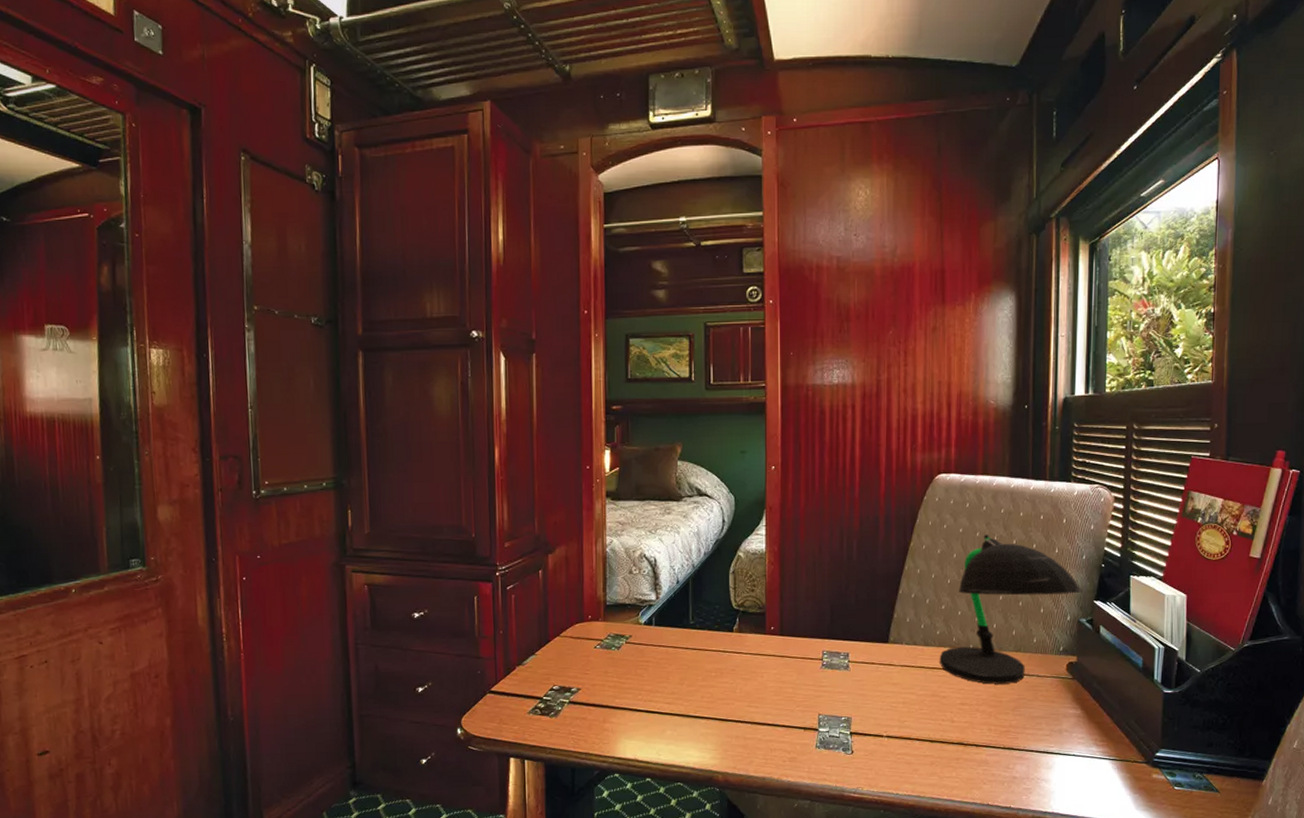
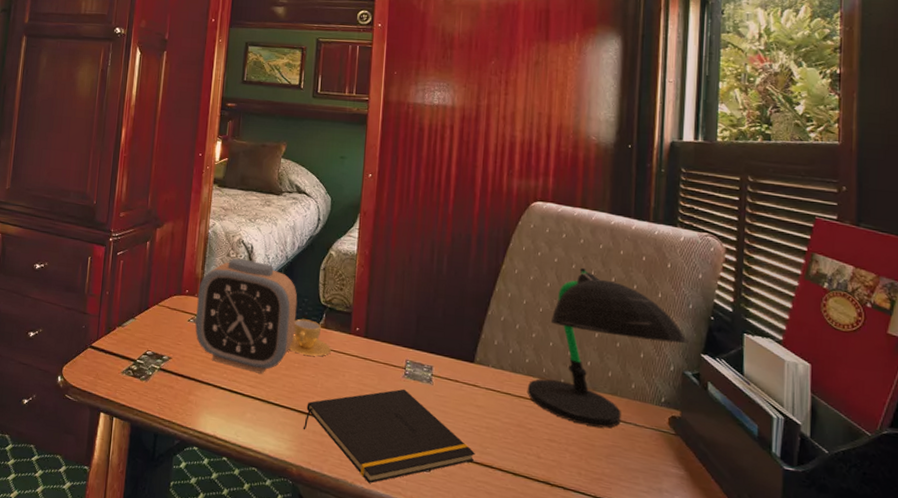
alarm clock: none [602,574,709,689] -> present [195,258,298,374]
cup: none [703,626,747,663] -> present [288,318,331,357]
notepad: none [725,679,894,776] -> present [303,388,475,483]

